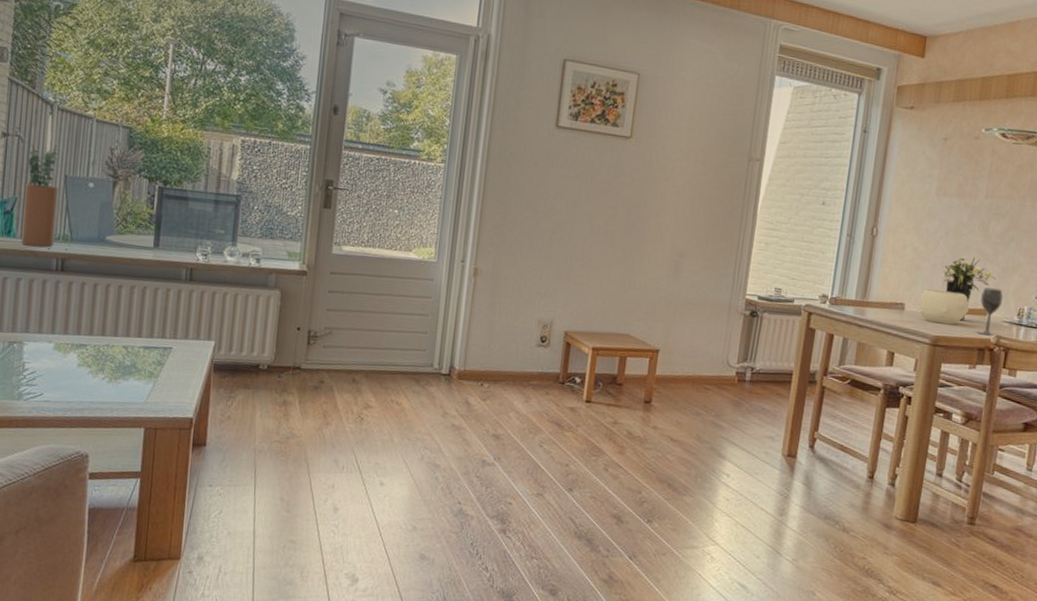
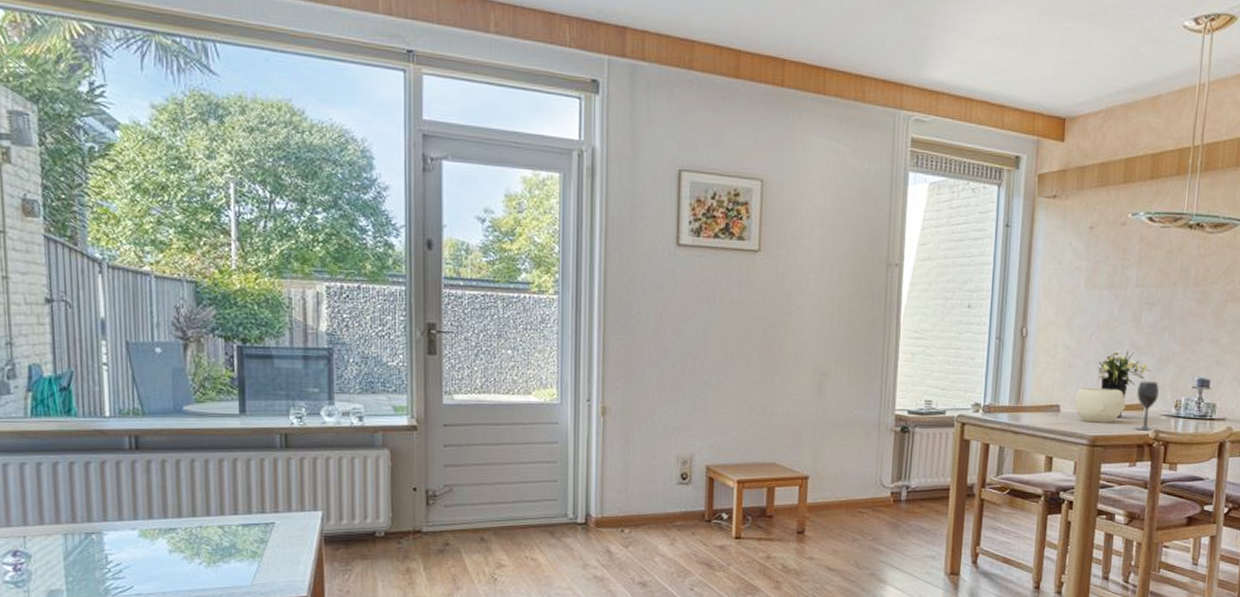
vase: present [21,145,59,248] -> none [80,308,123,426]

